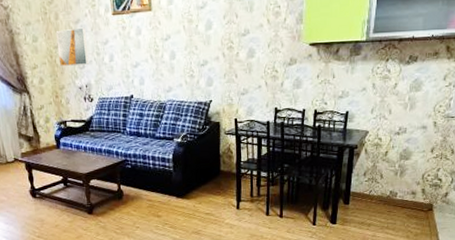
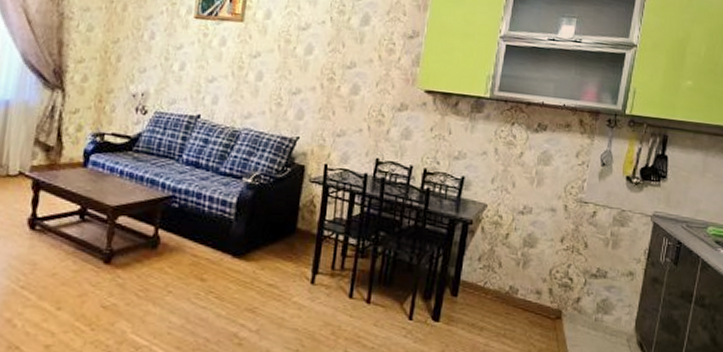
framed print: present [55,27,89,67] -> none [114,23,157,69]

